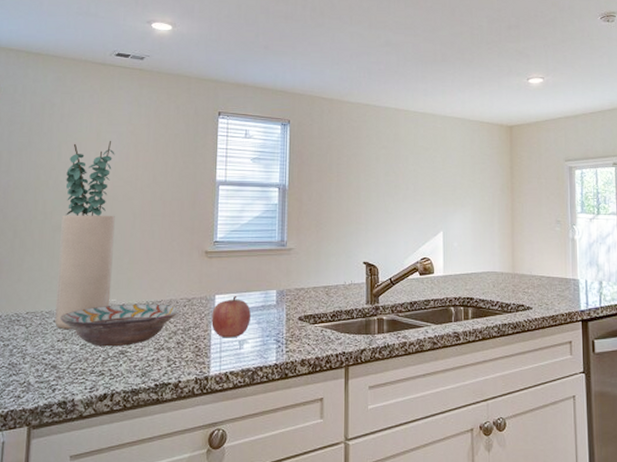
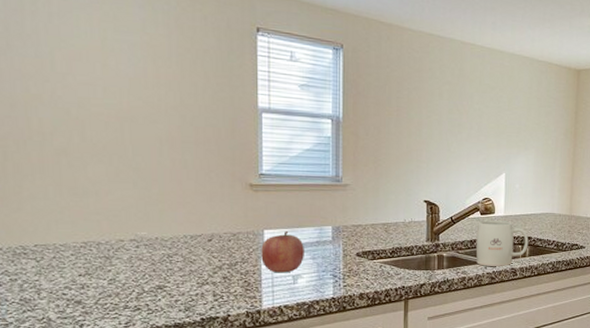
vase: present [55,141,115,329] -> none [65,51,140,263]
decorative bowl: present [60,303,180,347] -> none [79,237,224,282]
mug: none [416,281,471,331] -> present [475,220,529,267]

